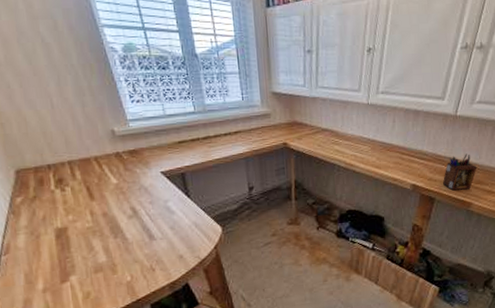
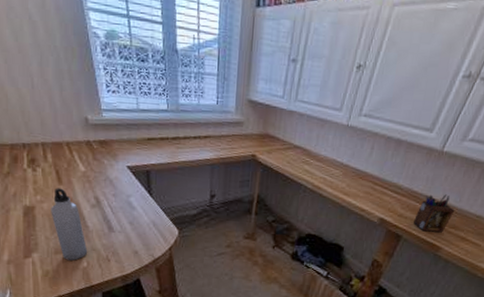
water bottle: none [85,204,130,277] -> present [51,188,88,261]

